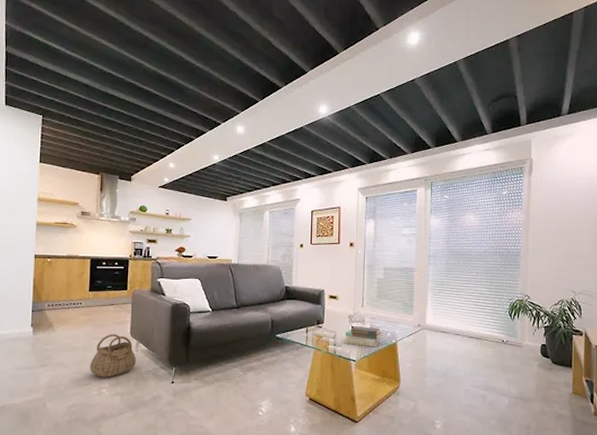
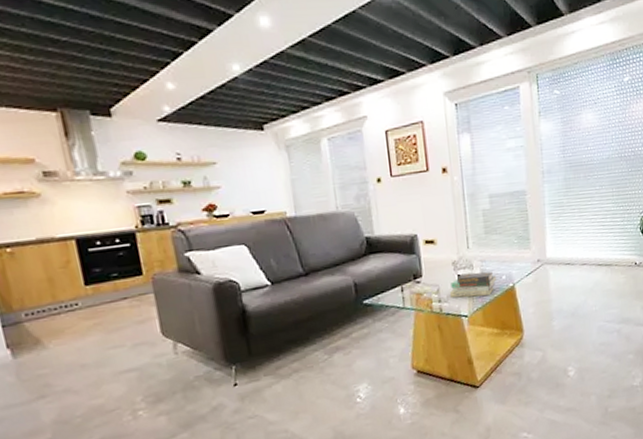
basket: present [90,333,137,378] -> none [111,336,179,398]

